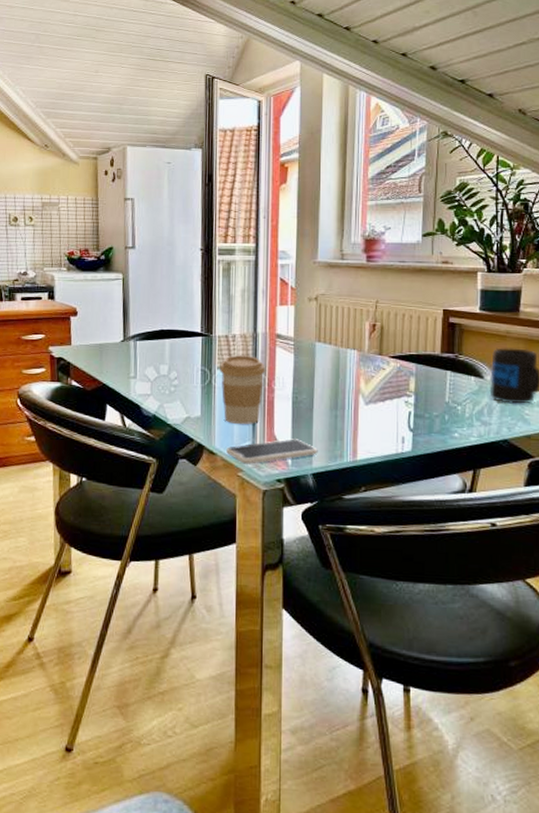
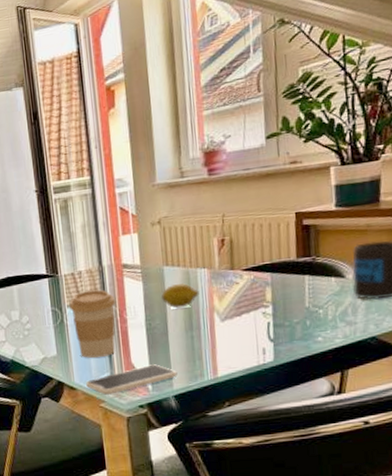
fruit: none [311,361,347,386] -> present [162,282,199,309]

